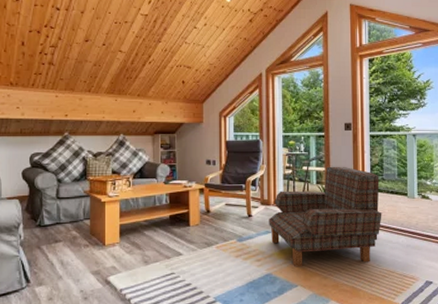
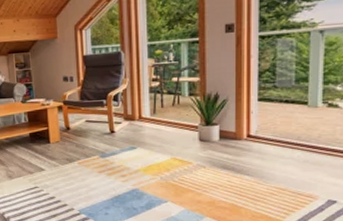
armchair: present [269,166,382,267] -> none [134,74,272,183]

